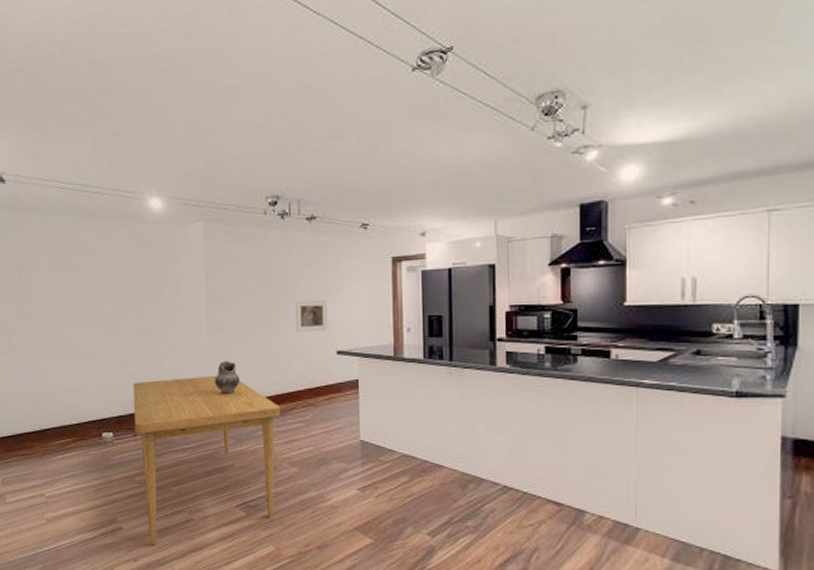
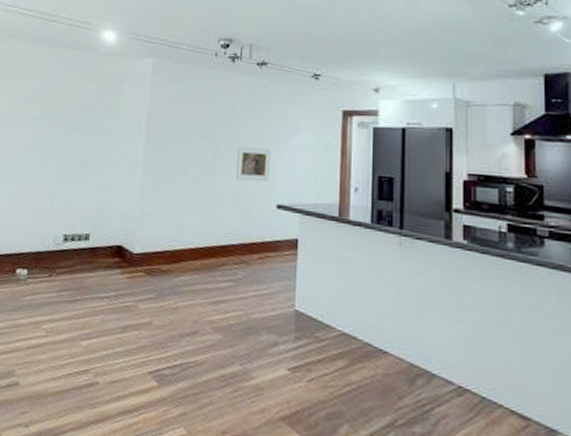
dining table: present [133,375,281,545] -> none [46,216,211,409]
ceramic jug: present [215,360,240,395] -> none [143,202,171,242]

